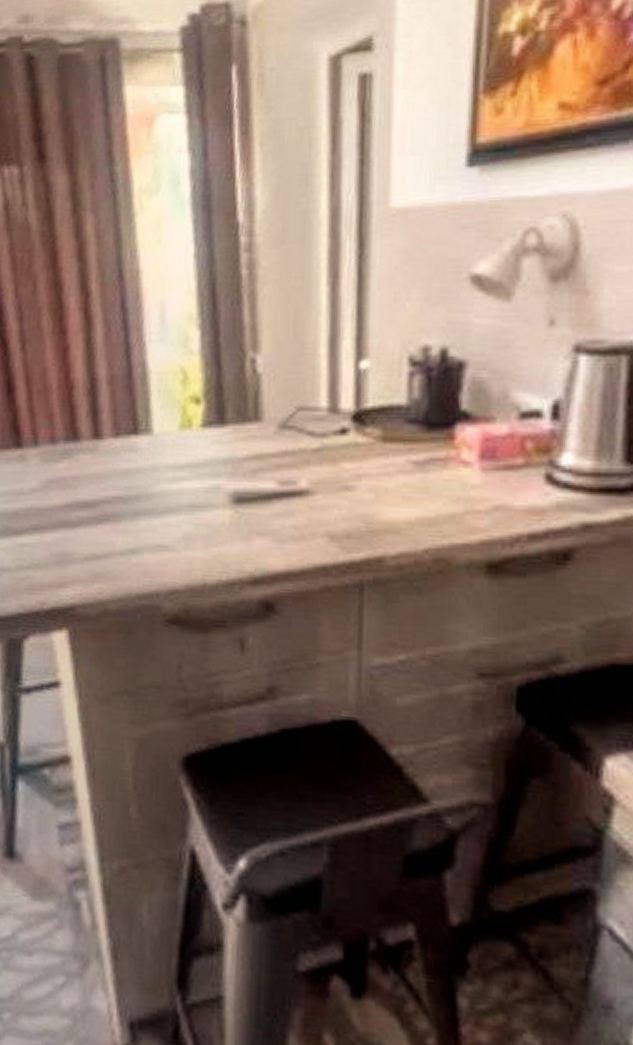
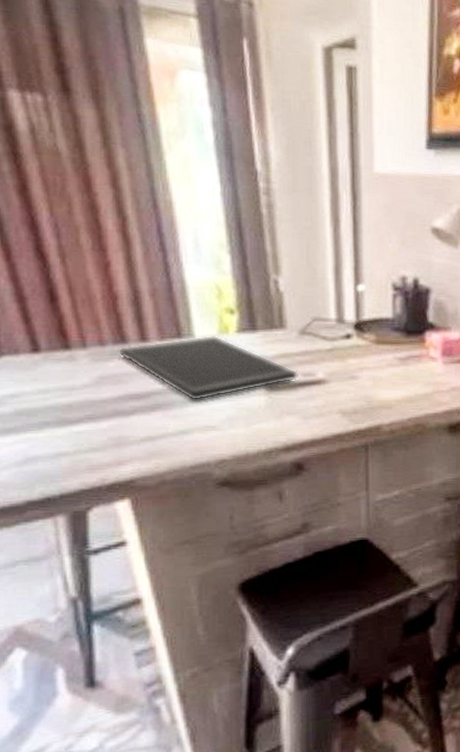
cutting board: none [69,430,276,514] -> present [119,335,299,402]

